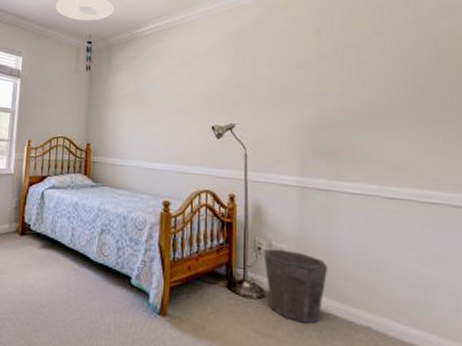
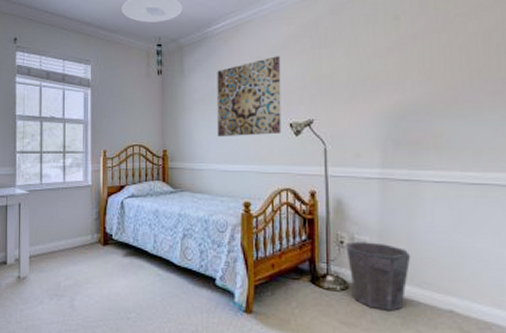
wall art: none [141,60,205,136] -> present [217,56,281,136]

